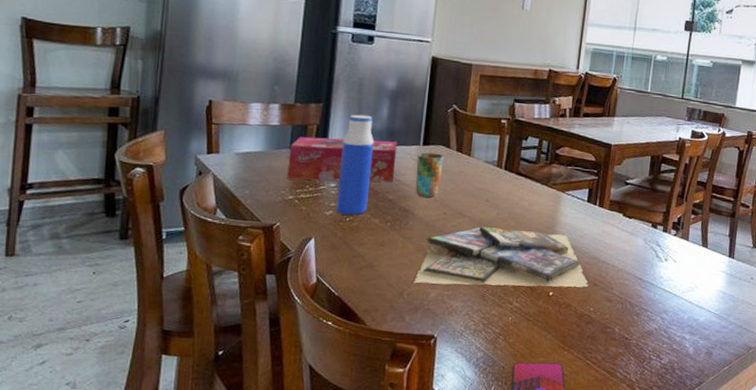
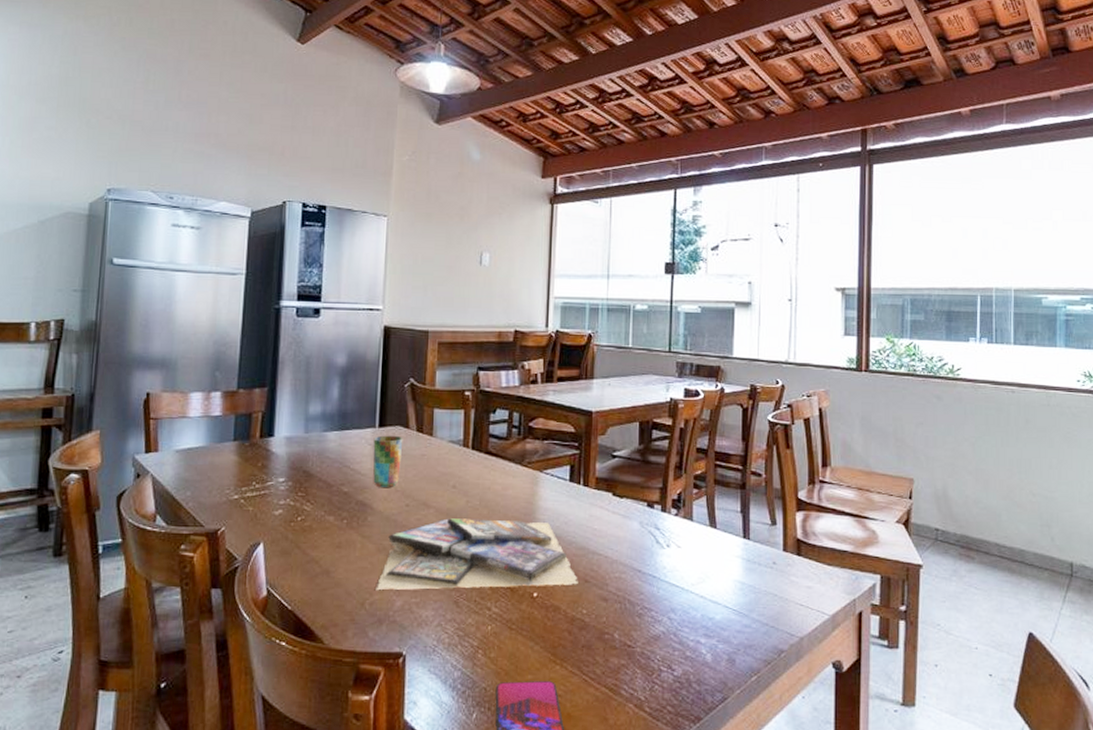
tissue box: present [287,137,398,182] -> none [231,425,351,476]
water bottle: present [336,114,374,215] -> none [286,397,325,513]

